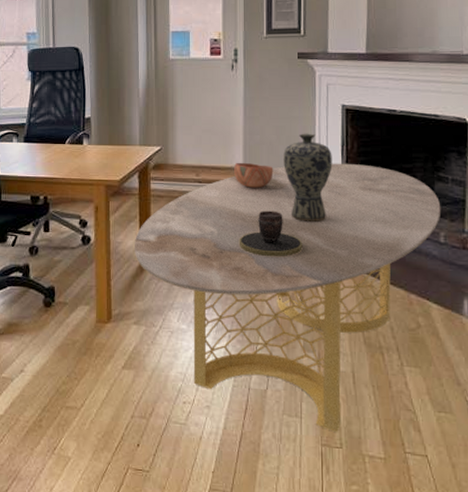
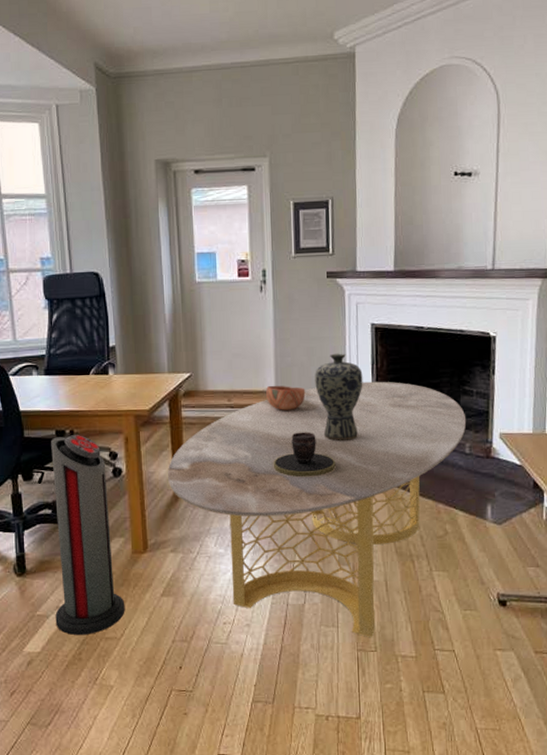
air purifier: none [19,201,87,402] -> present [51,435,125,635]

